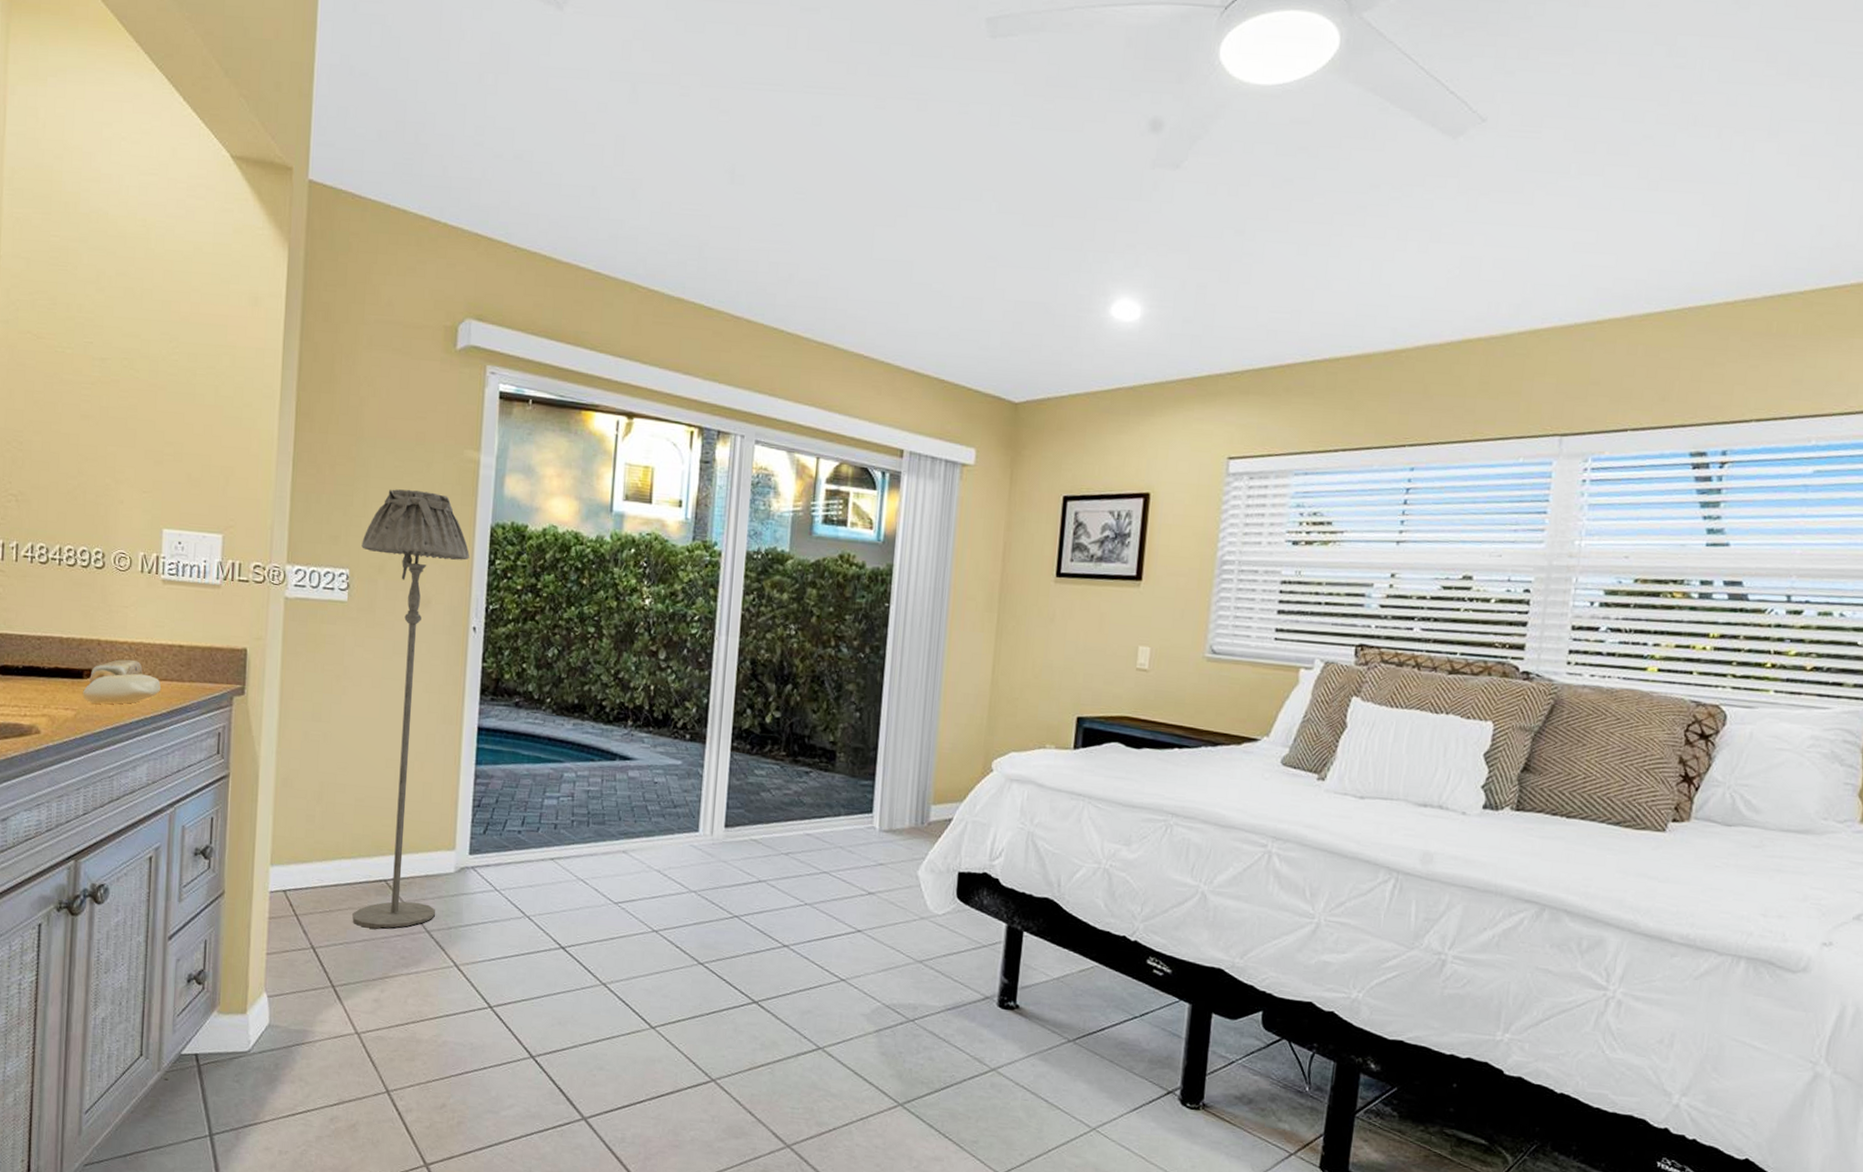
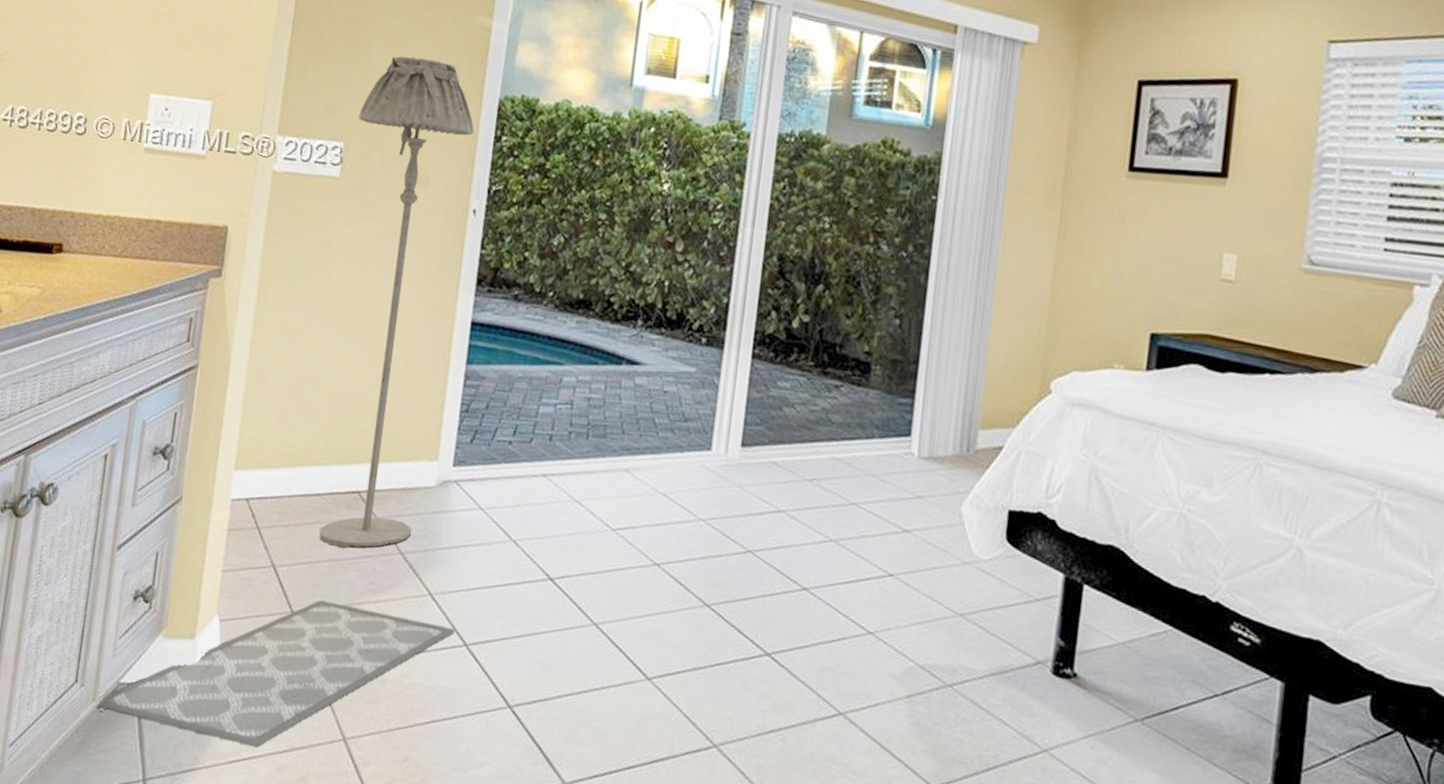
soap dish: present [83,673,162,704] -> none [50,249,134,283]
perfume bottle: present [89,659,143,683] -> none [58,233,116,259]
bath mat: none [160,975,481,1103] -> present [94,600,456,748]

